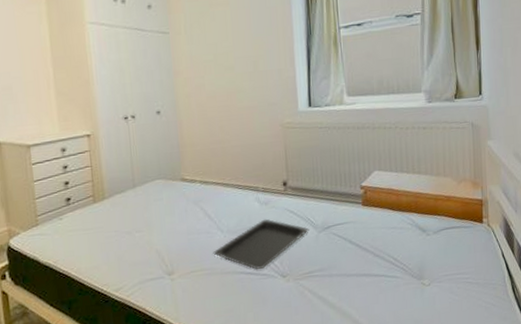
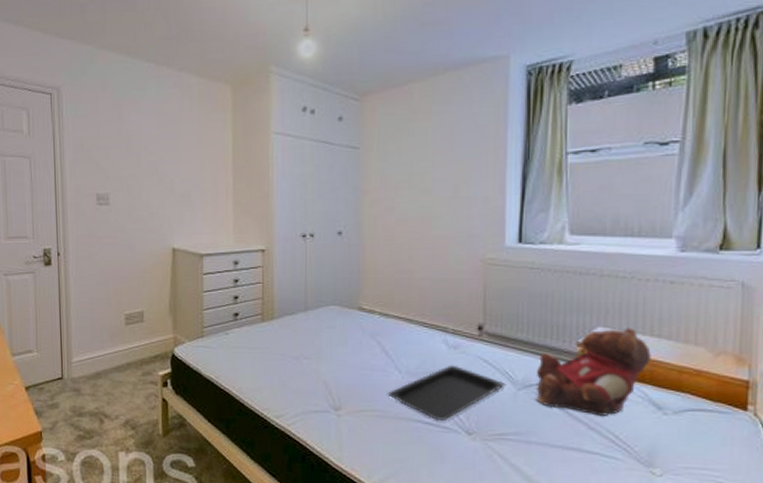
teddy bear: none [332,168,415,245] -> present [535,327,651,416]

